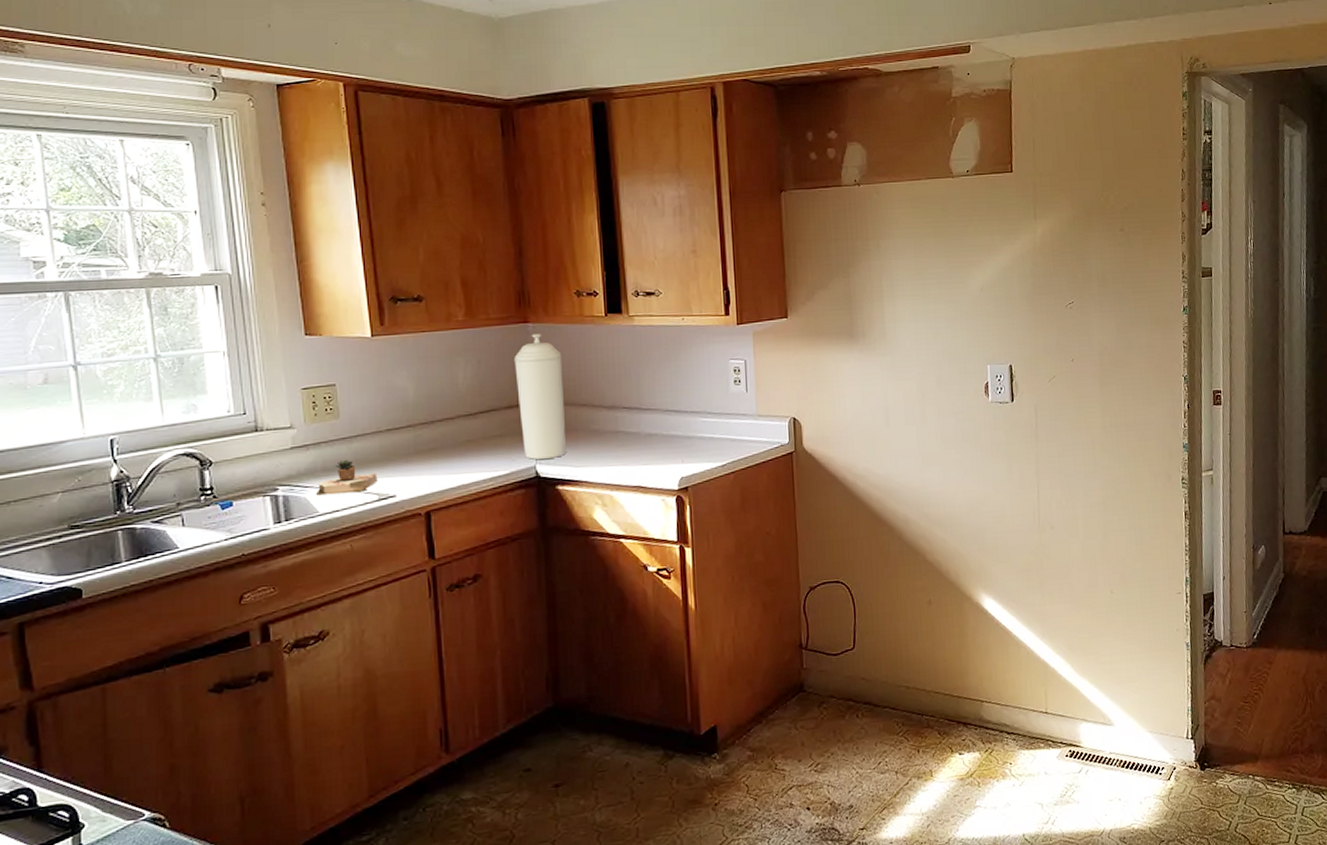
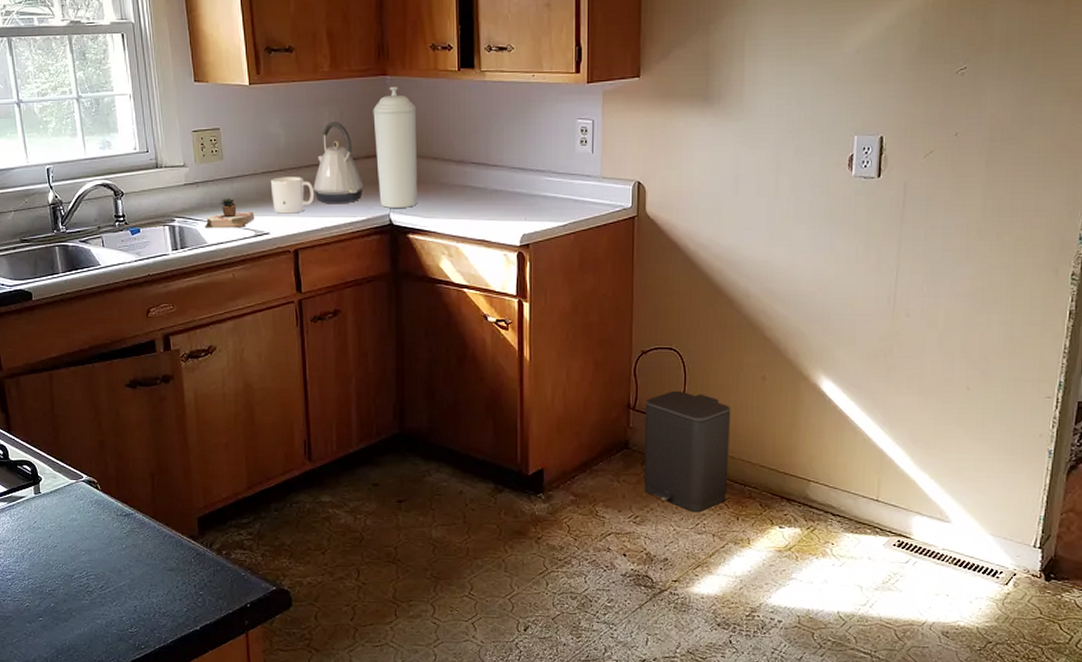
mug: none [396,432,450,474] -> present [270,177,315,214]
kettle: none [448,371,506,460] -> present [313,121,364,204]
pedal bin: none [817,624,906,751] -> present [644,390,731,513]

